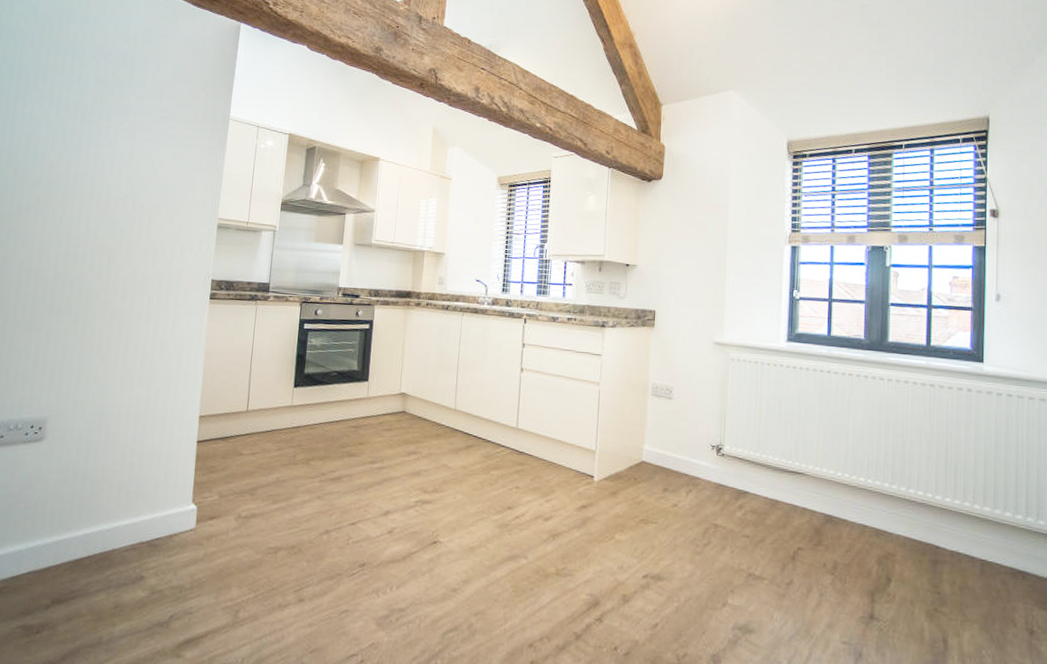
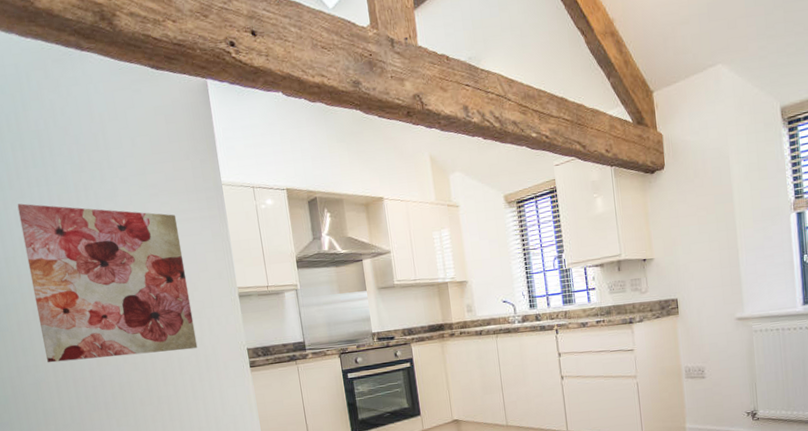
wall art: none [16,104,179,271] -> present [17,203,198,363]

